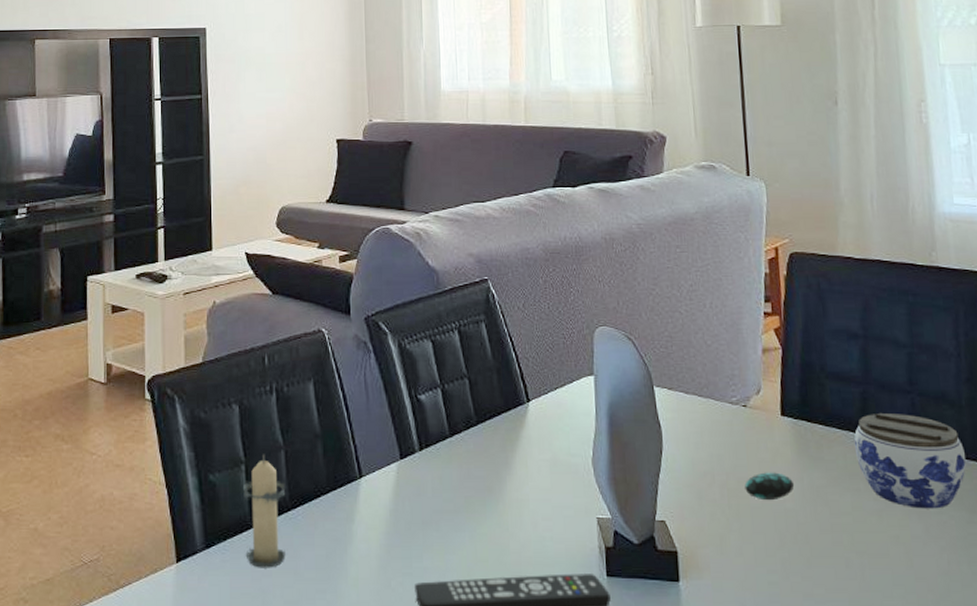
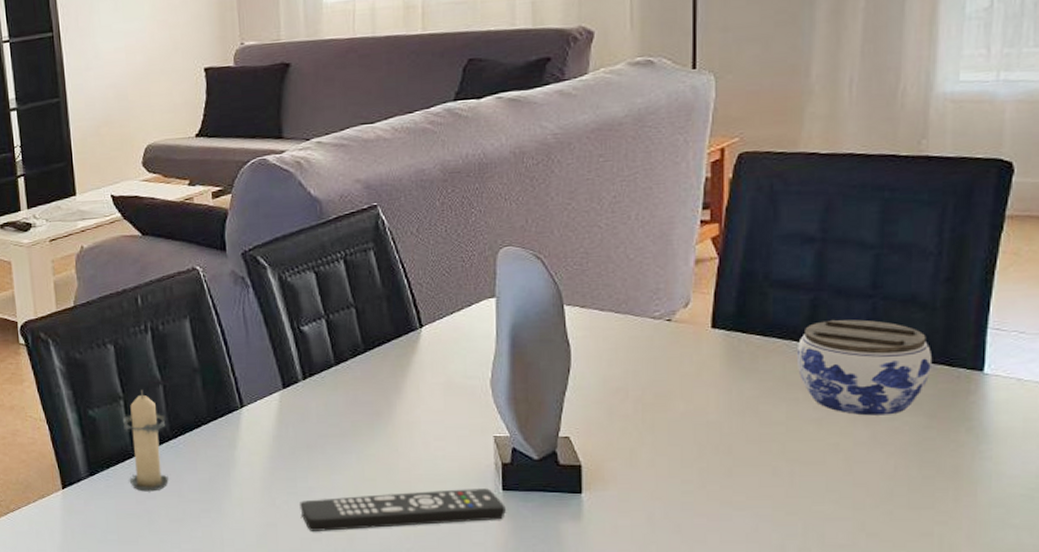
decorative egg: present [744,472,795,501] -> none [662,385,721,414]

